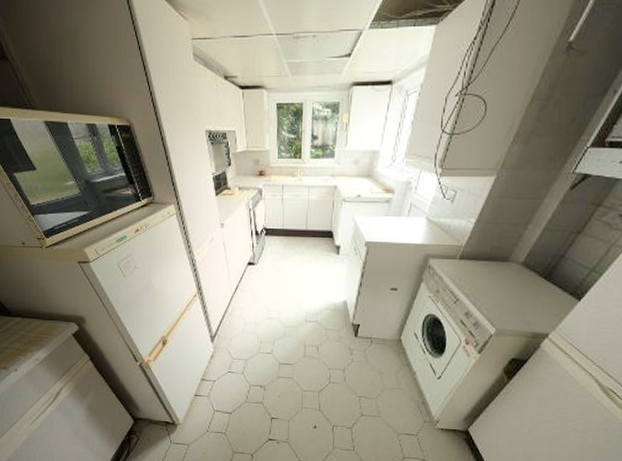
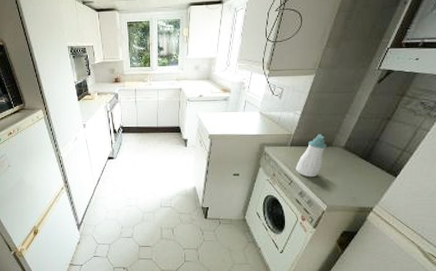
soap bottle: none [463,246,502,297] -> present [296,133,326,178]

